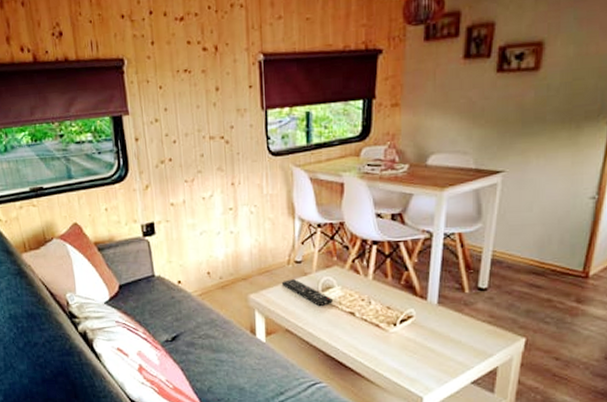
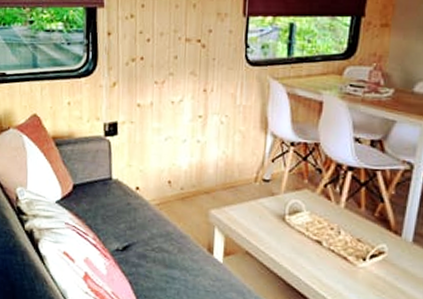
remote control: present [281,279,333,306] -> none [246,198,299,230]

